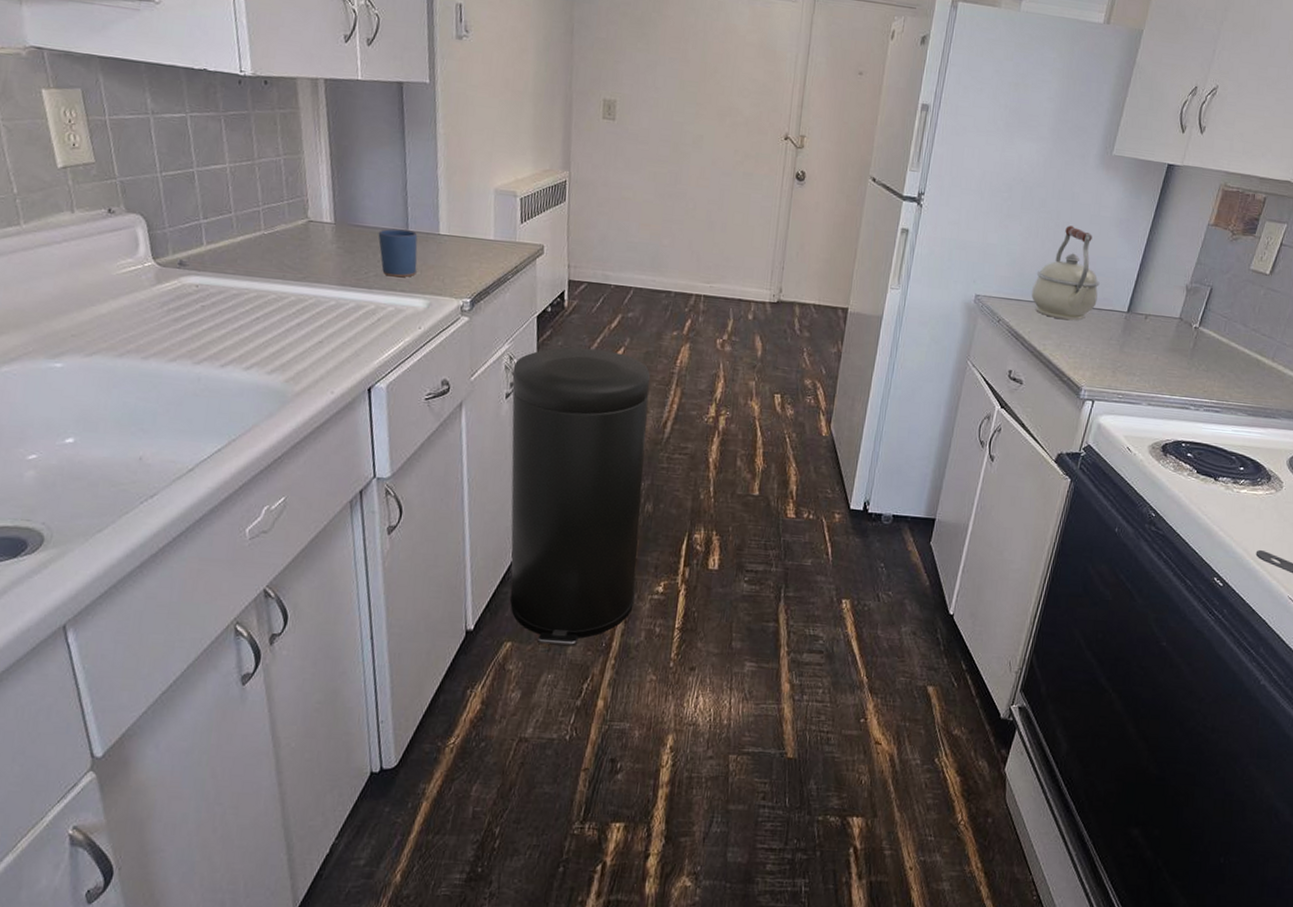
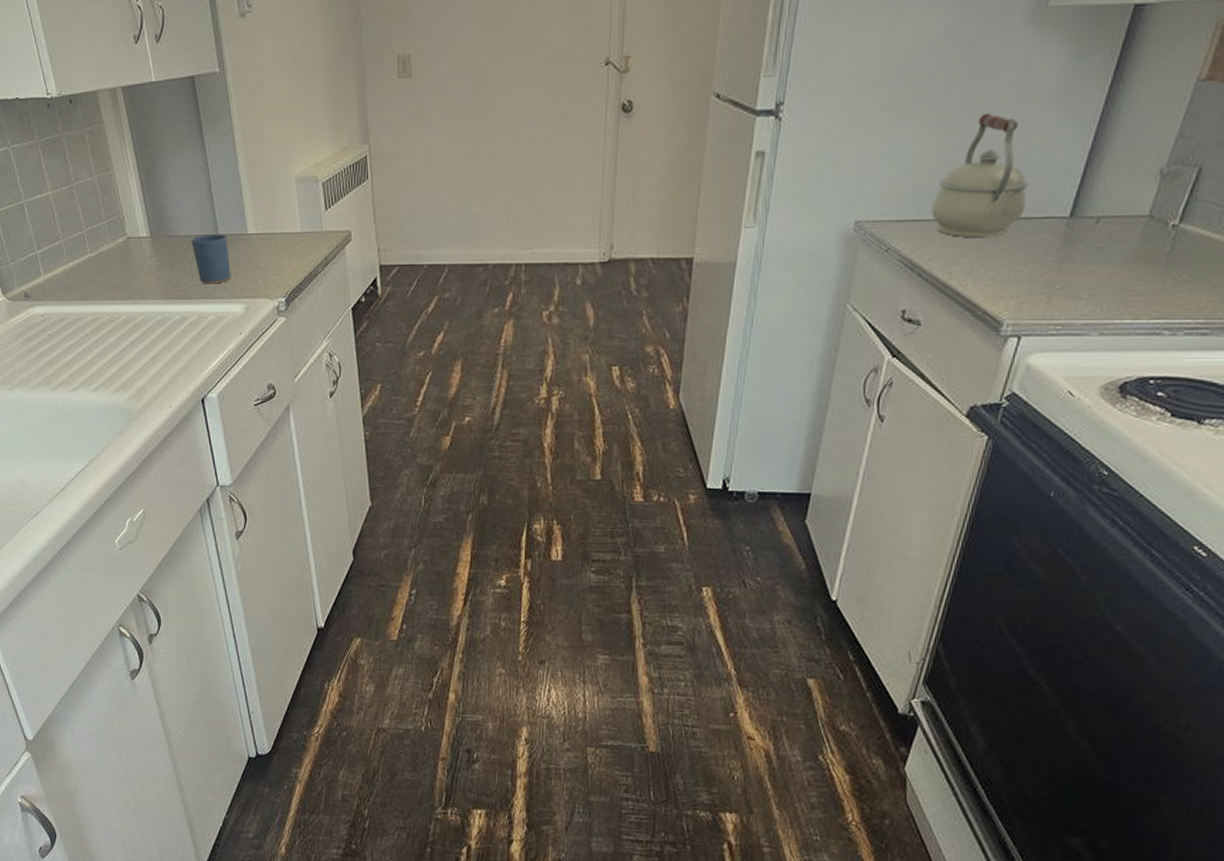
pedal bin: present [509,347,651,646] -> none [334,337,477,641]

